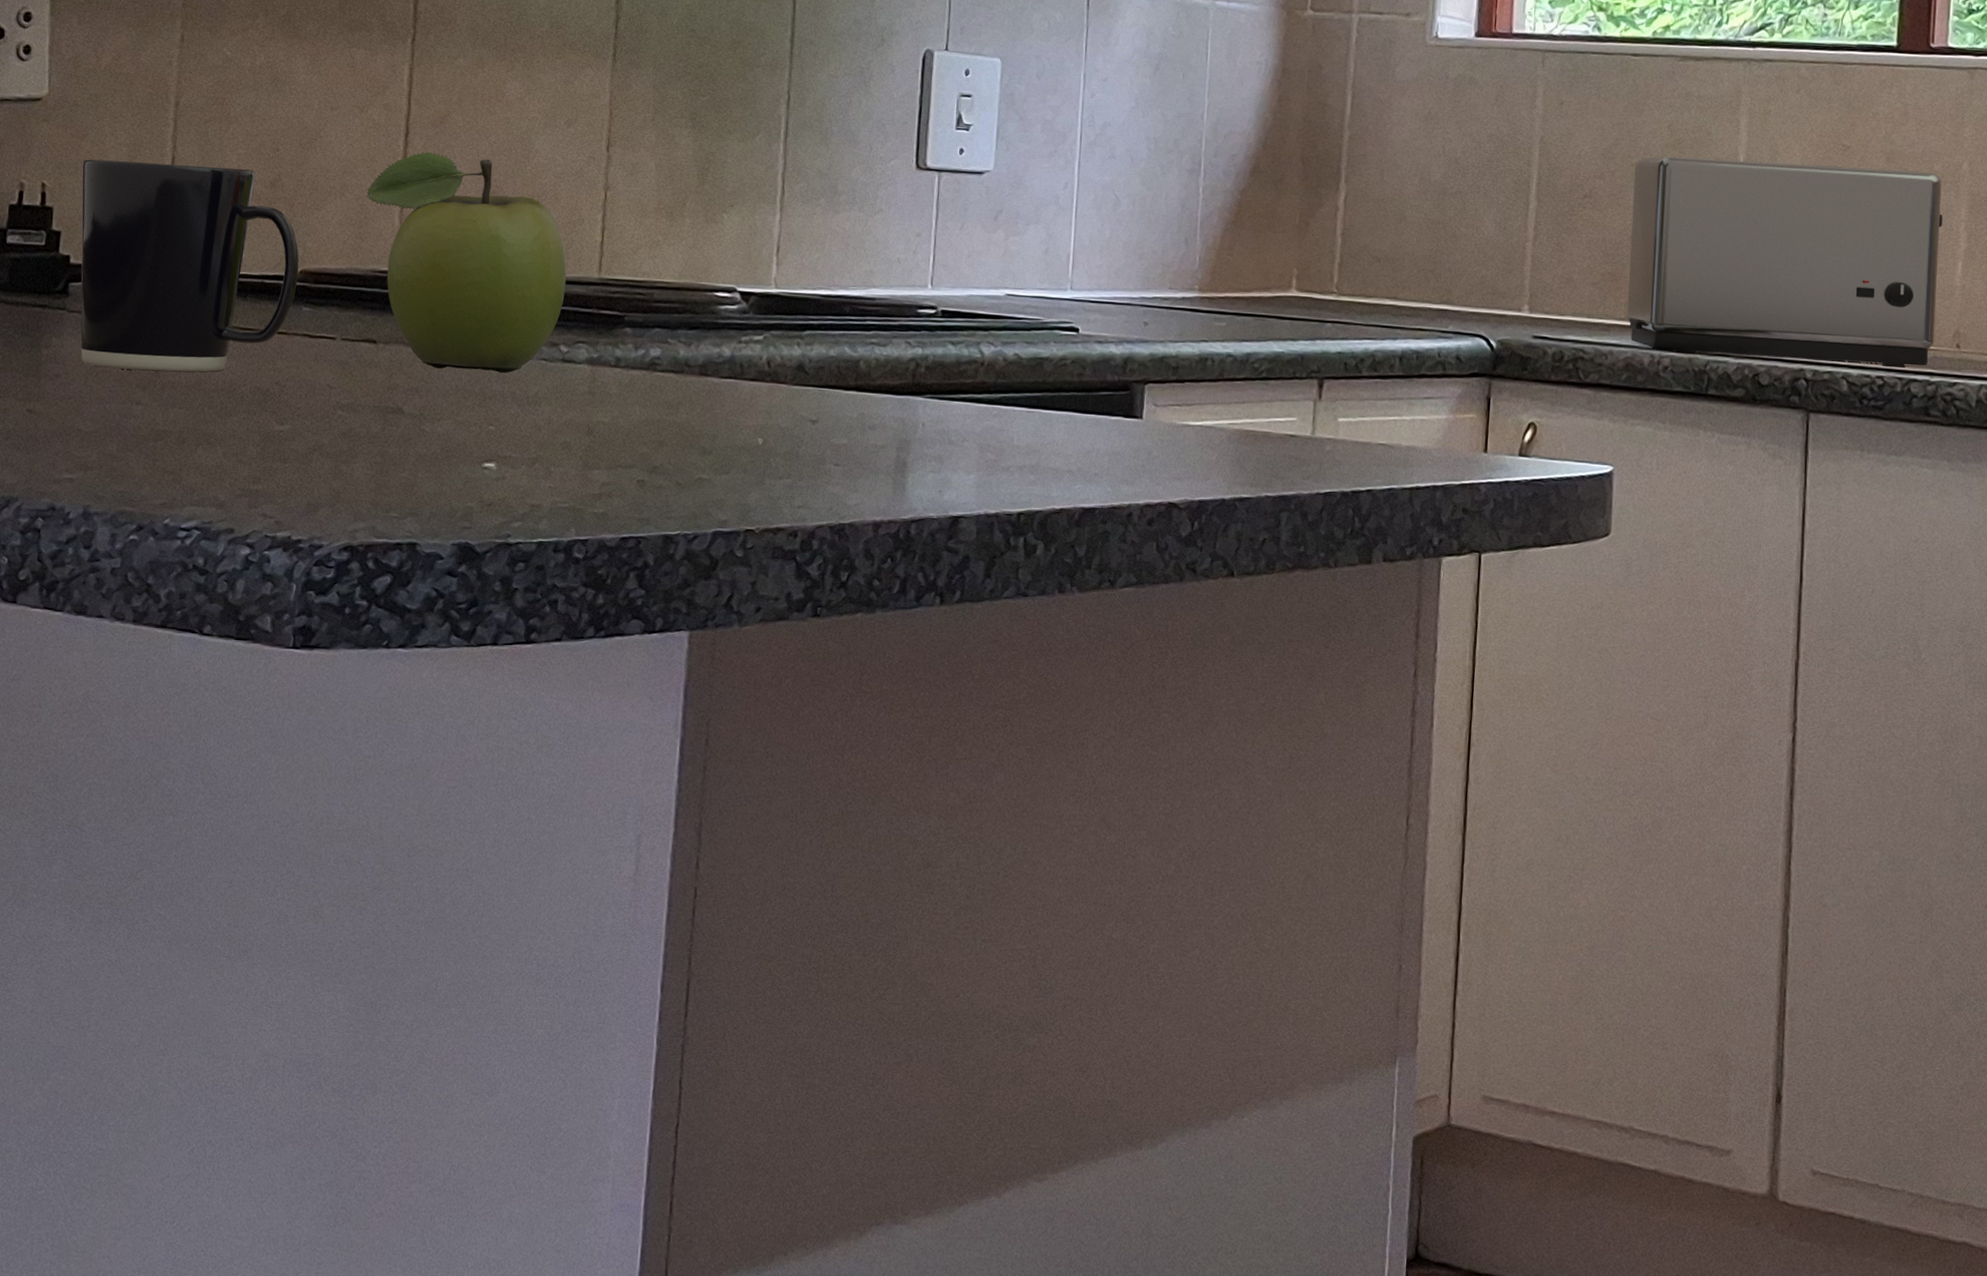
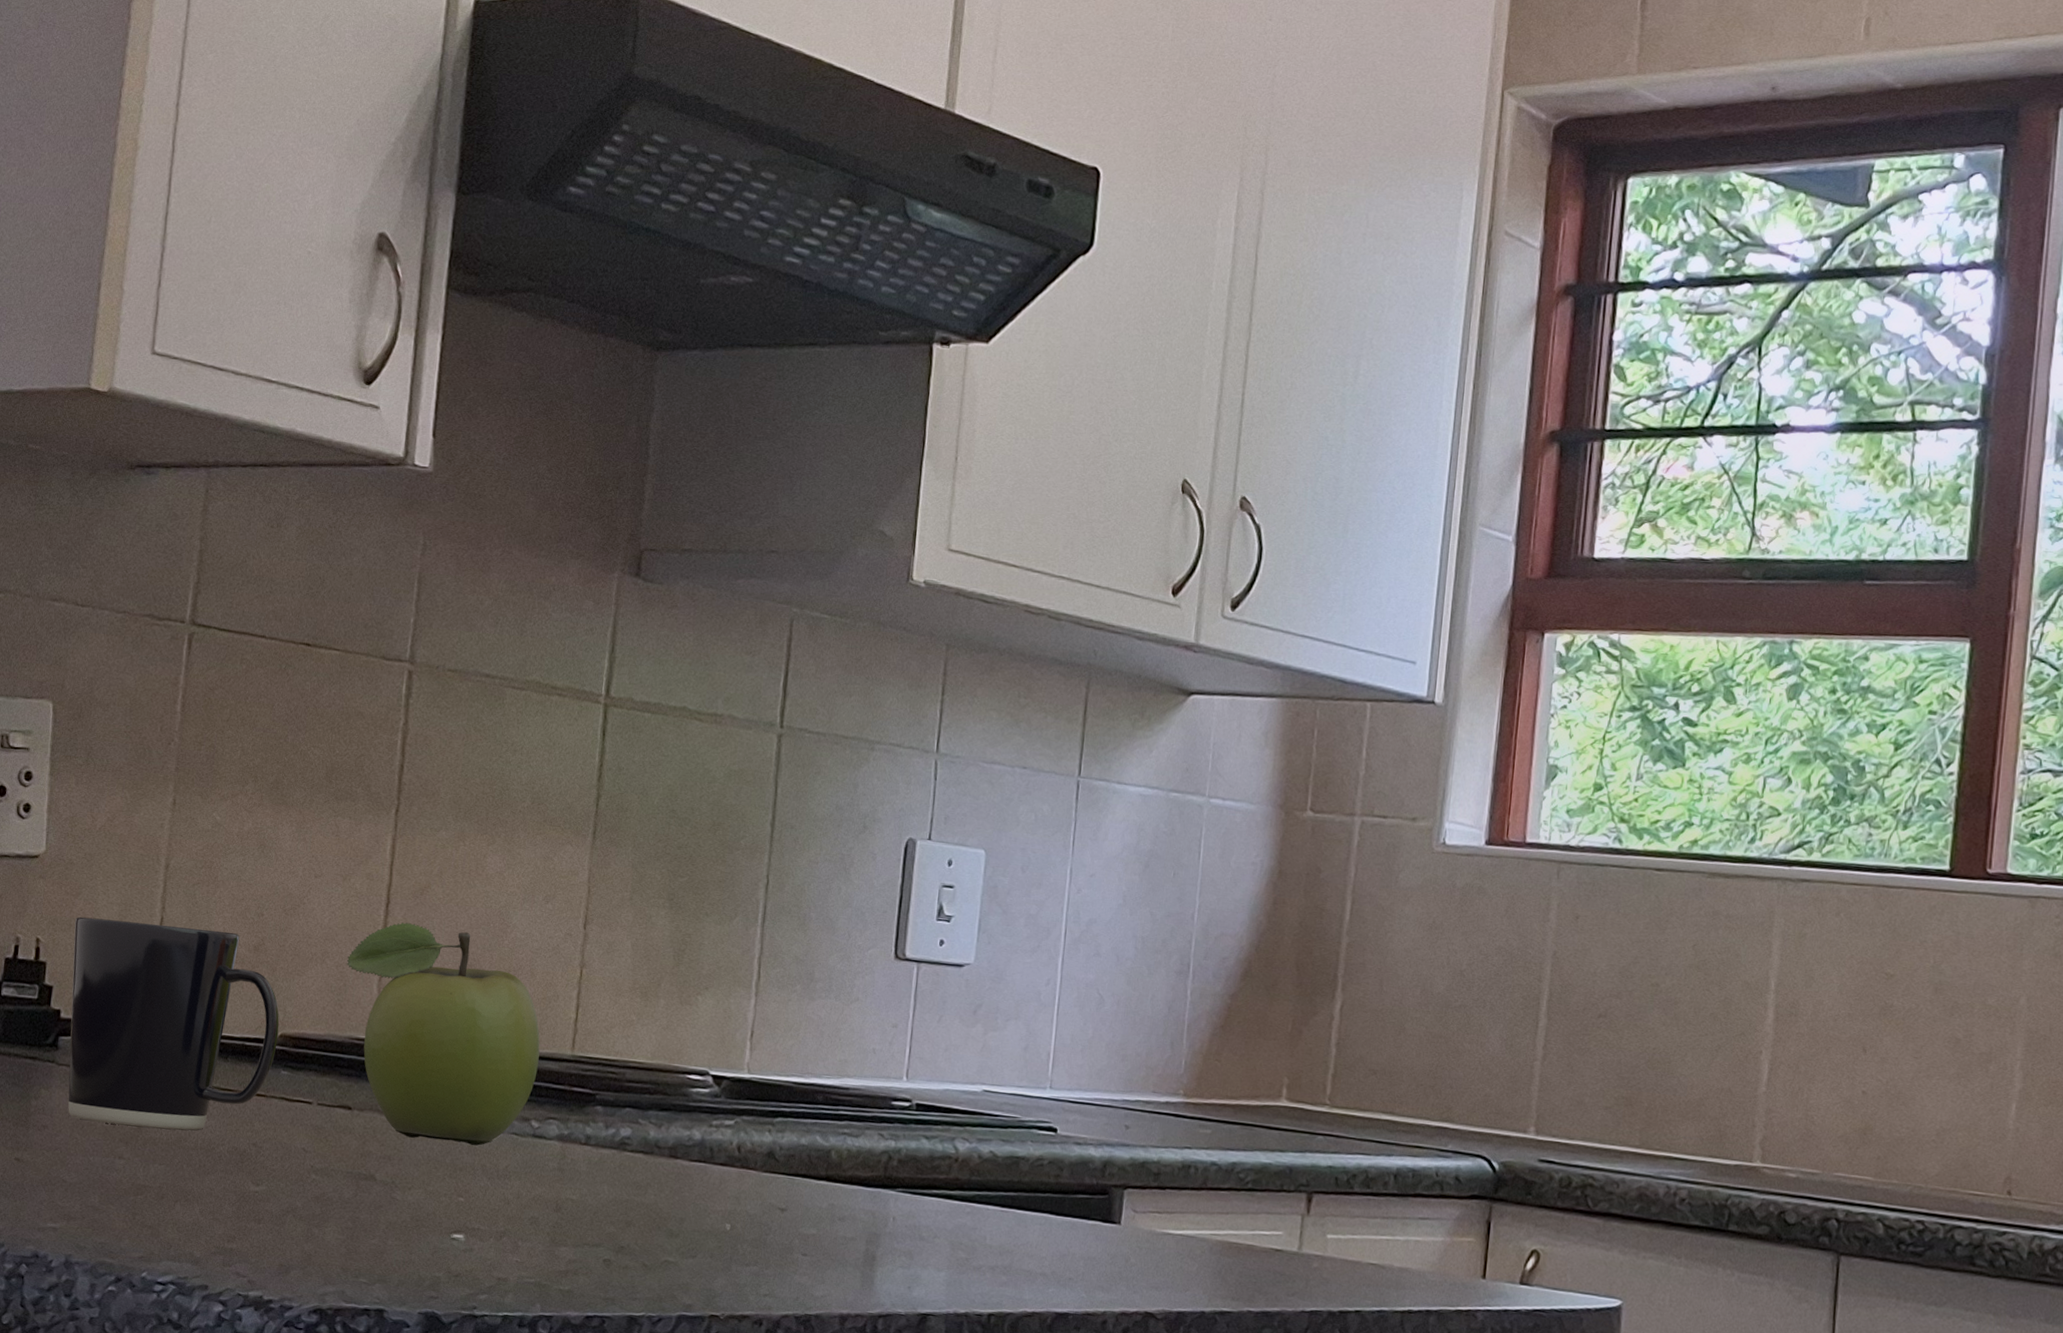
toaster: present [1627,156,1943,367] -> none [1642,977,1996,1213]

